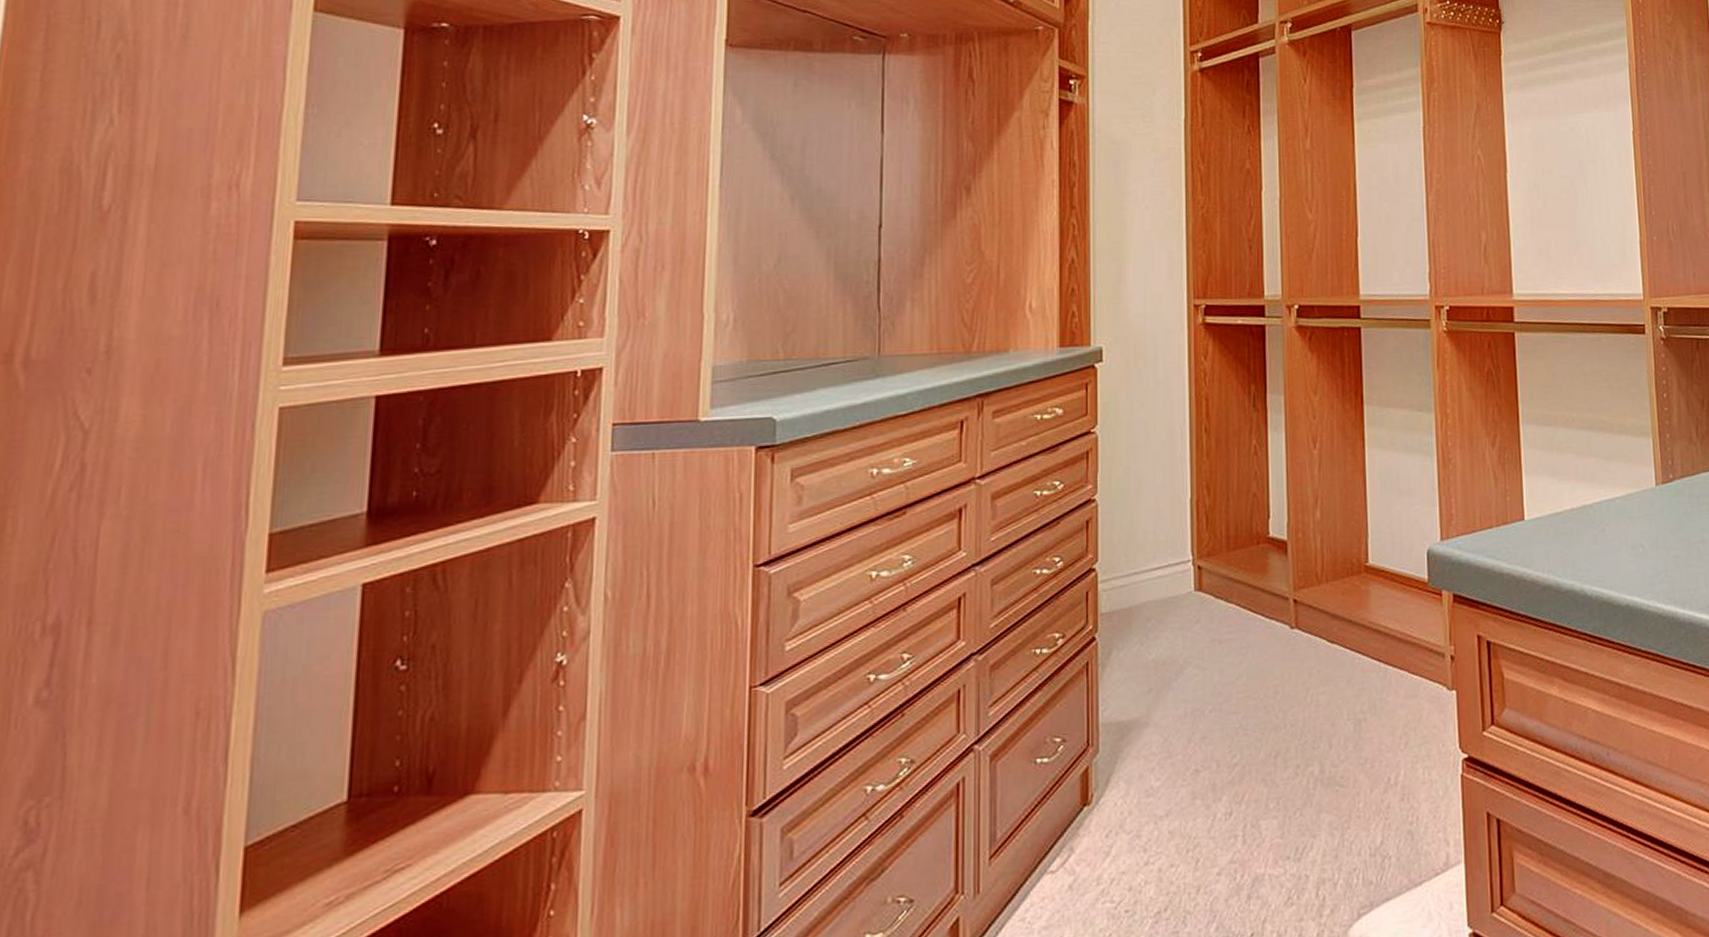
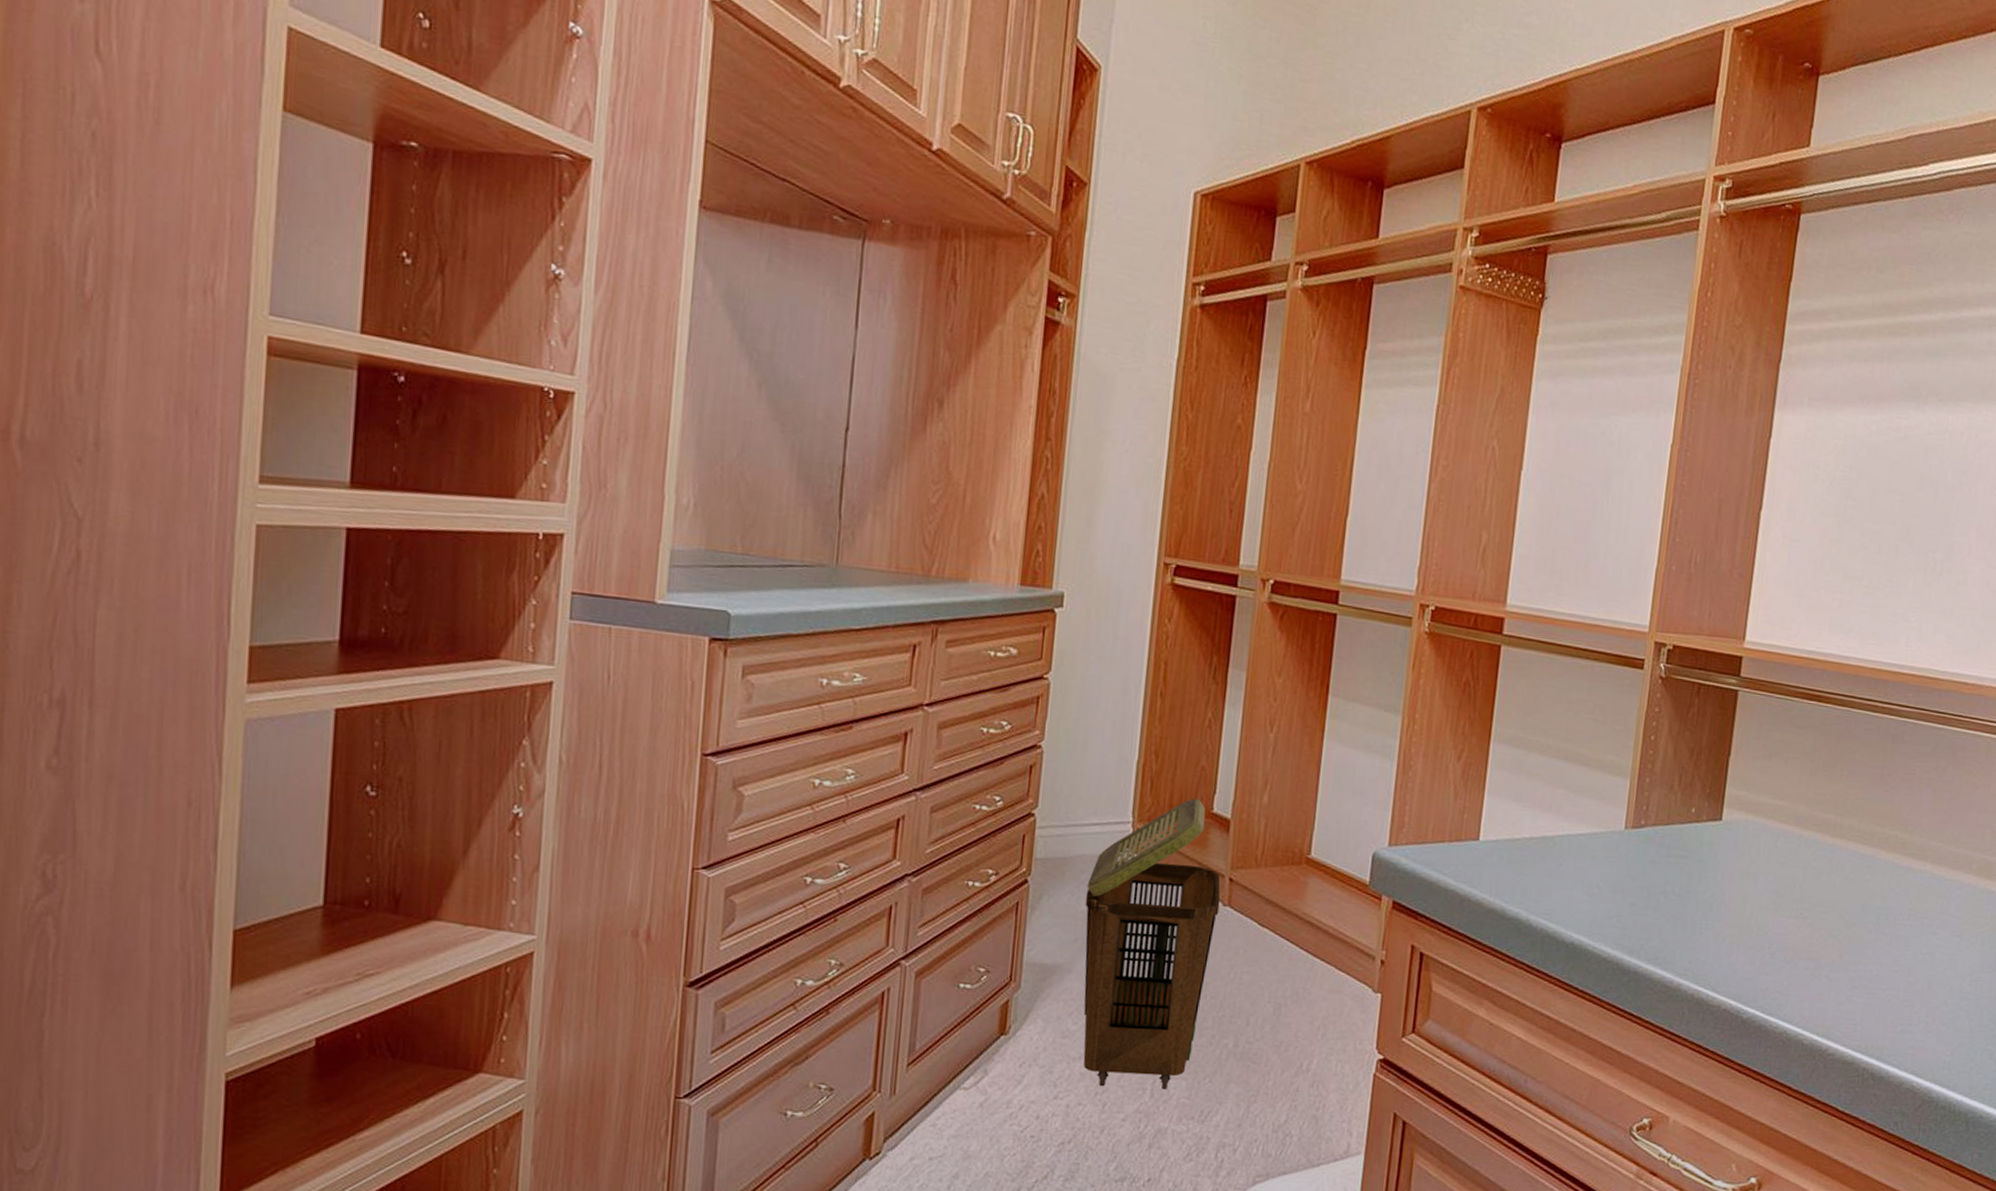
laundry basket: none [1154,526,1288,843] -> present [1083,798,1221,1089]

